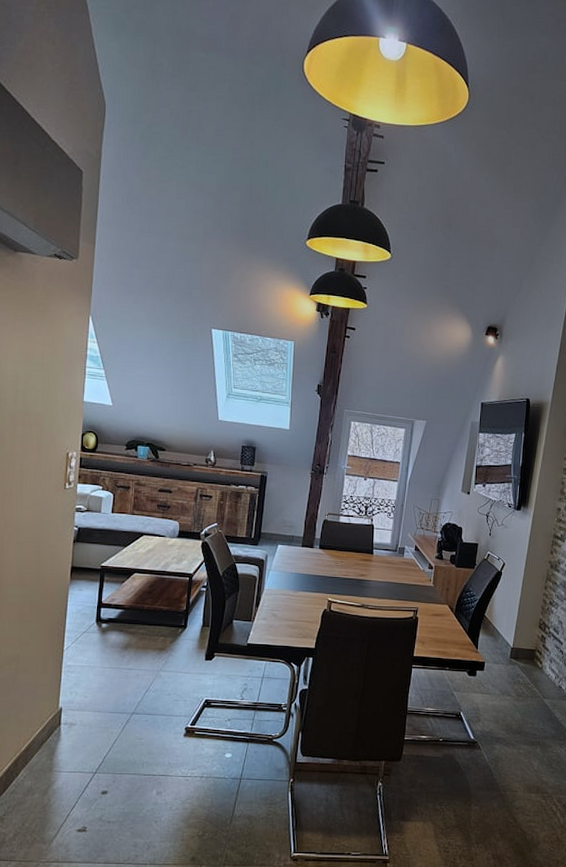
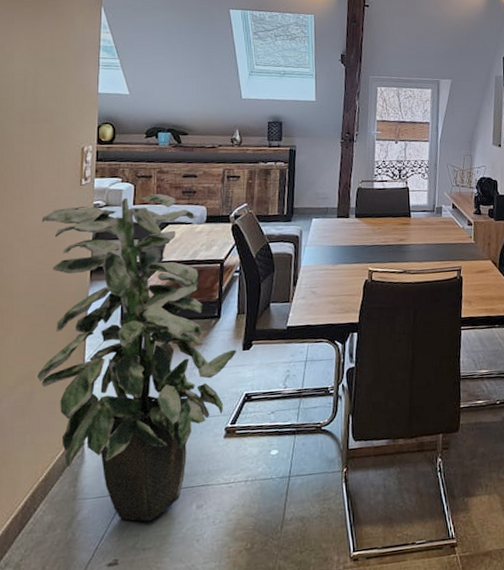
indoor plant: none [22,505,200,799] -> present [38,194,237,522]

